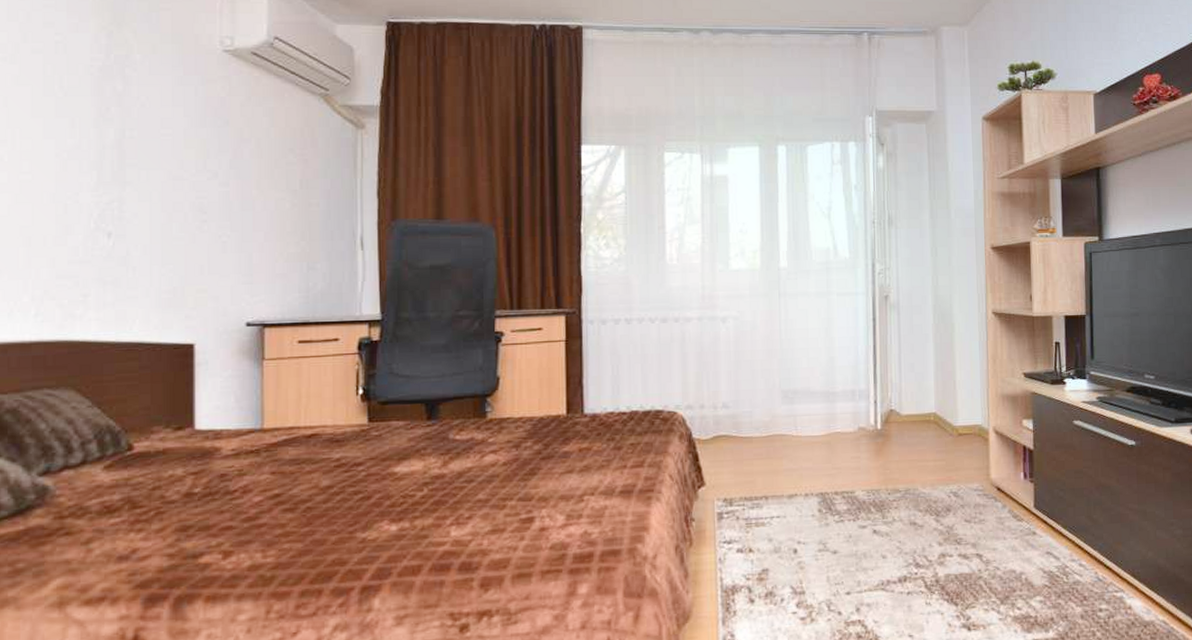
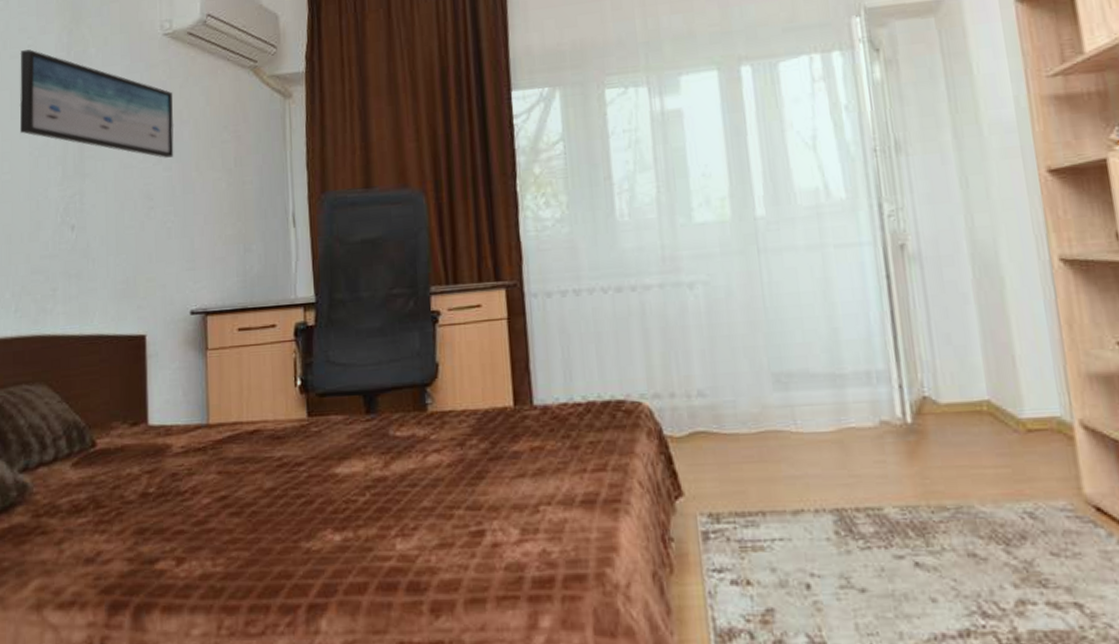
wall art: none [43,46,233,174] -> present [19,49,174,158]

